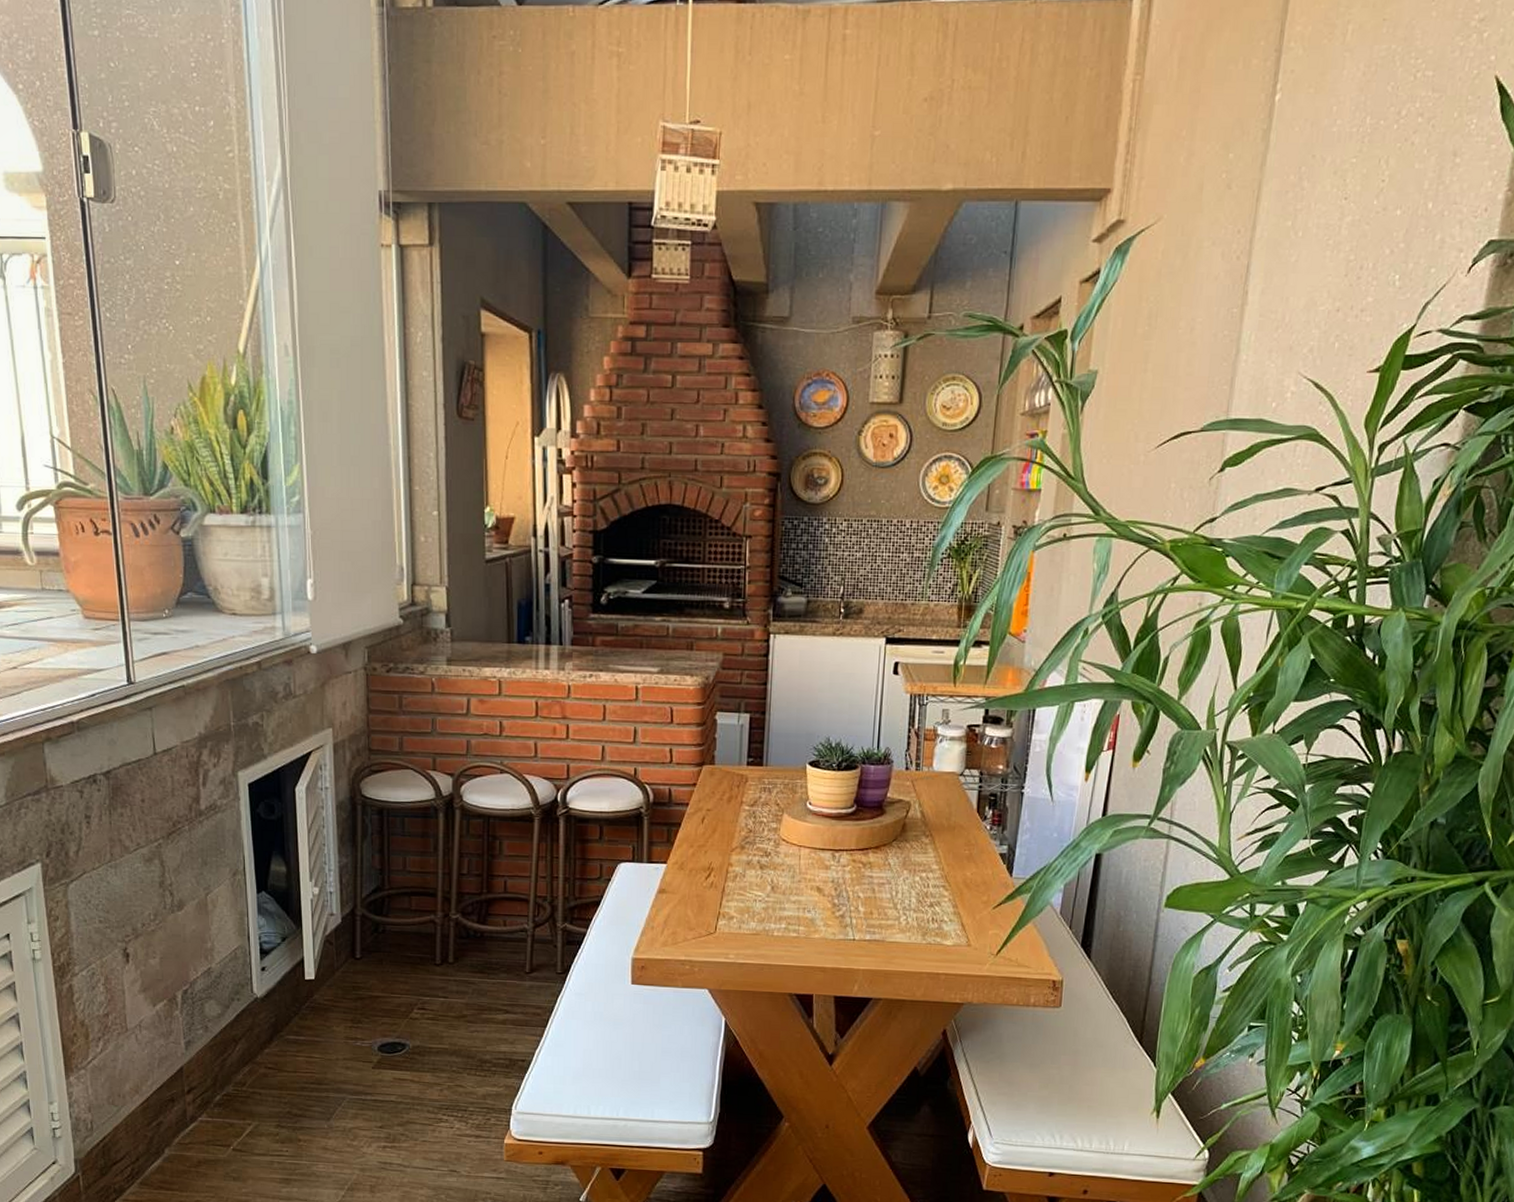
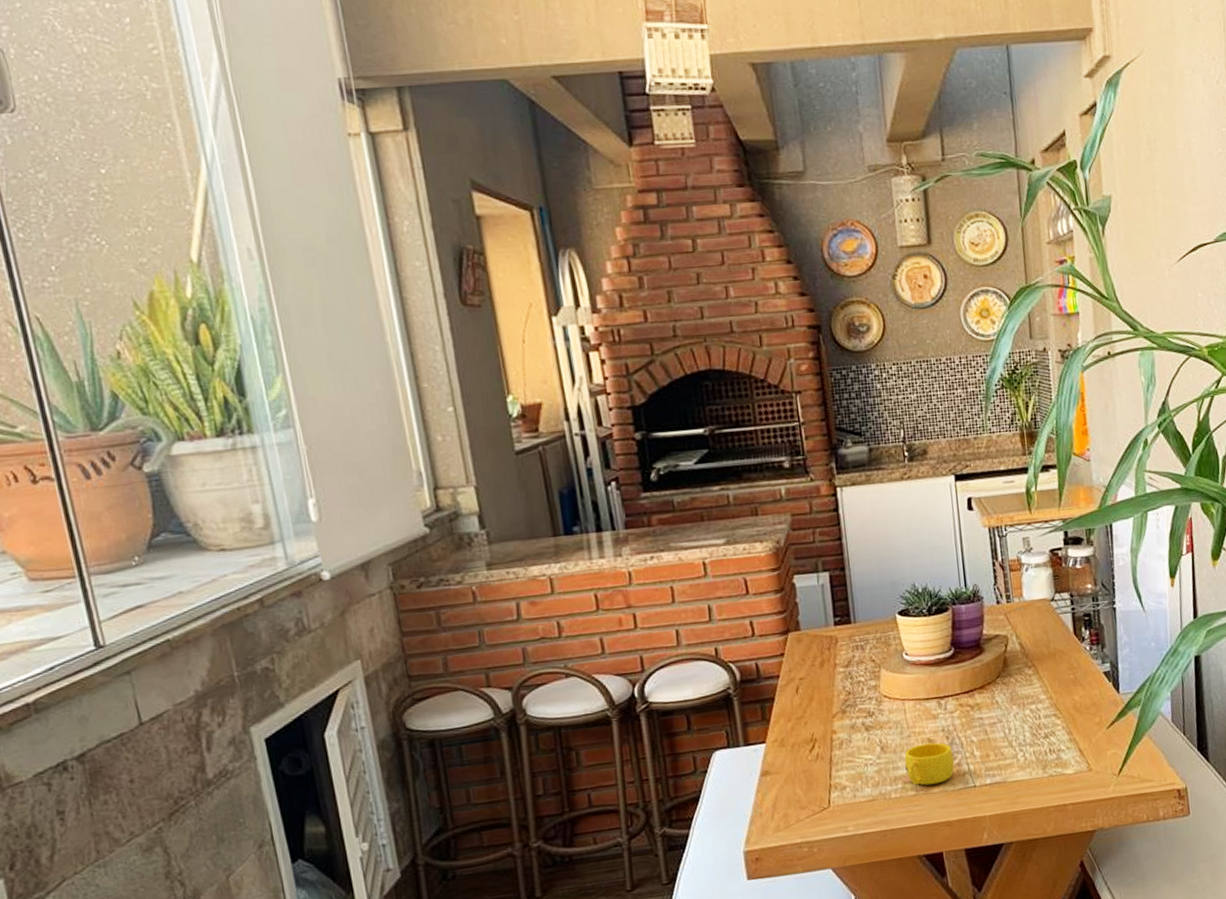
cup: none [791,890,839,931] -> present [904,742,955,786]

